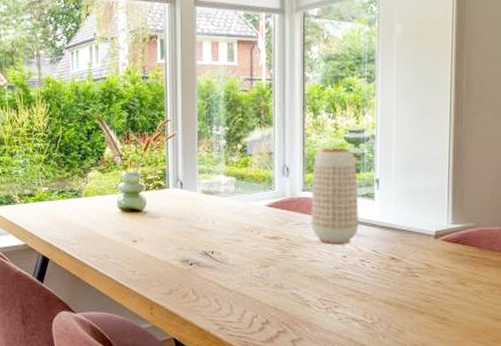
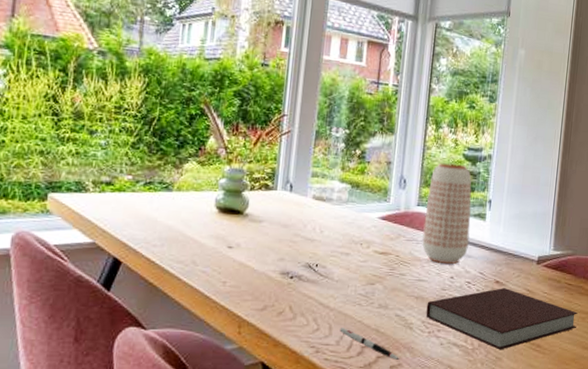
pen: none [240,307,299,335] -> present [339,328,399,361]
notebook: none [321,264,485,324] -> present [426,288,578,350]

